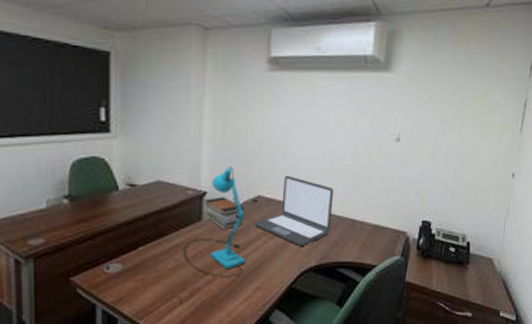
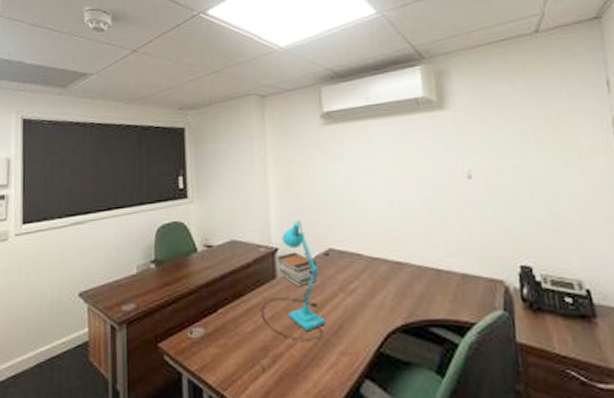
laptop: present [255,175,334,246] -> none [330,225,413,302]

